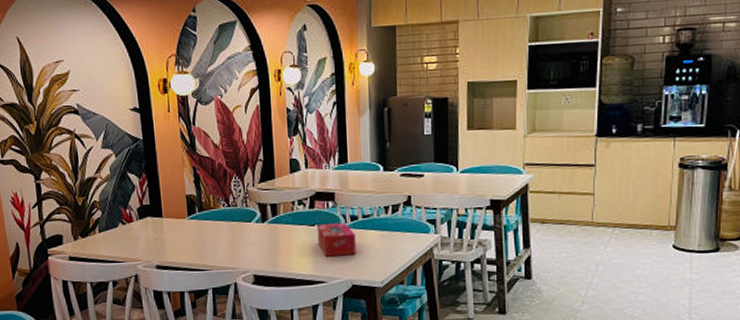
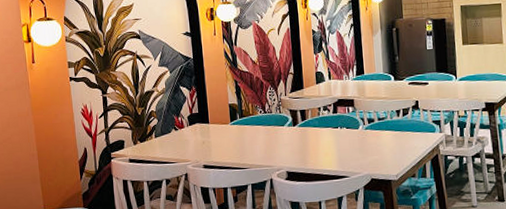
tissue box: present [317,223,356,257] -> none [339,125,374,154]

